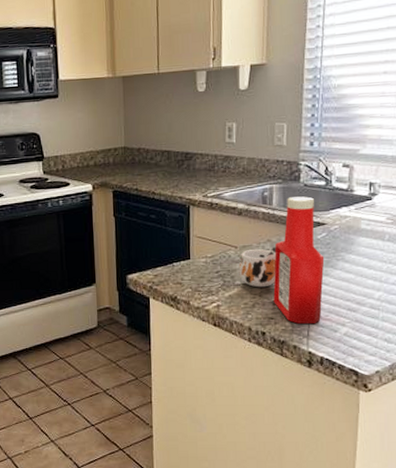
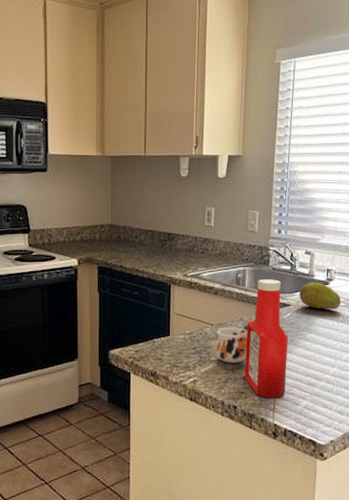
fruit: none [336,197,388,228] -> present [299,282,342,310]

